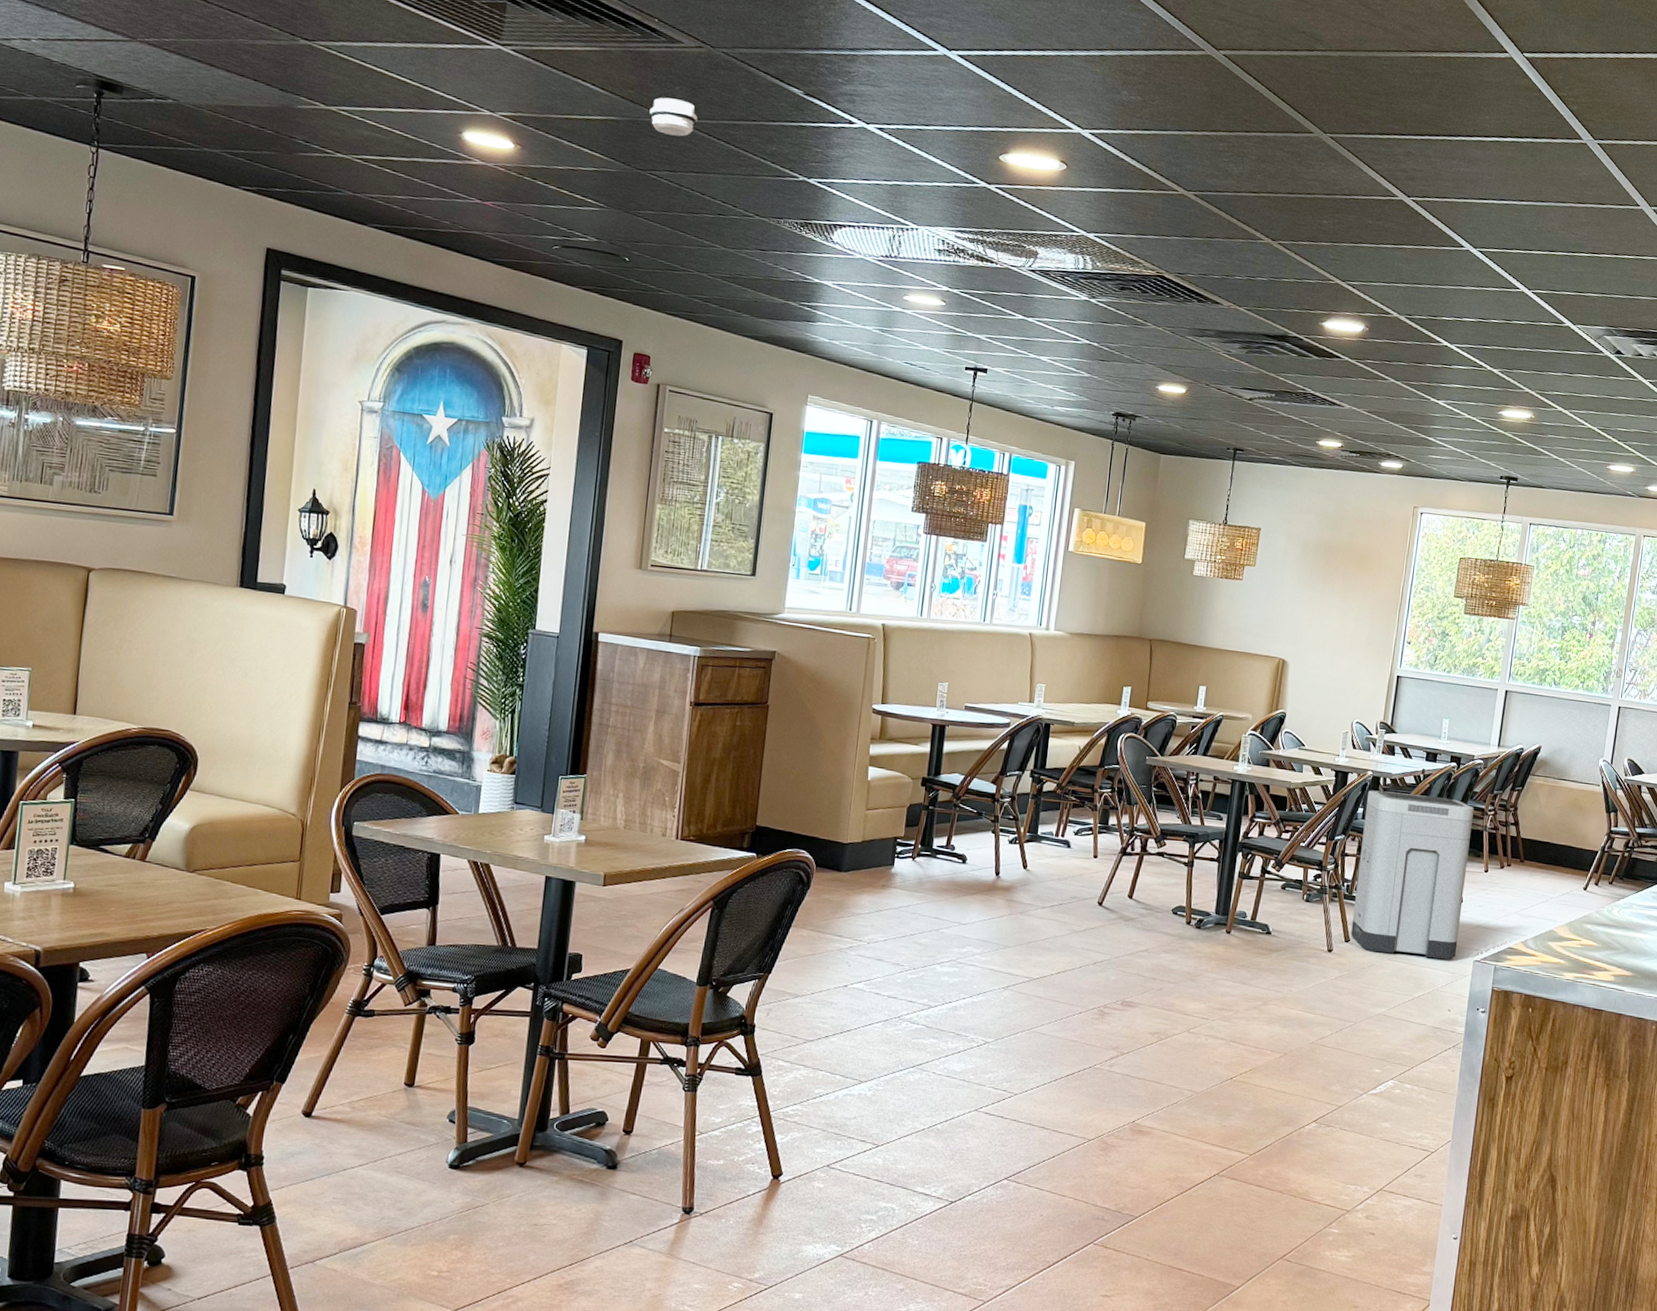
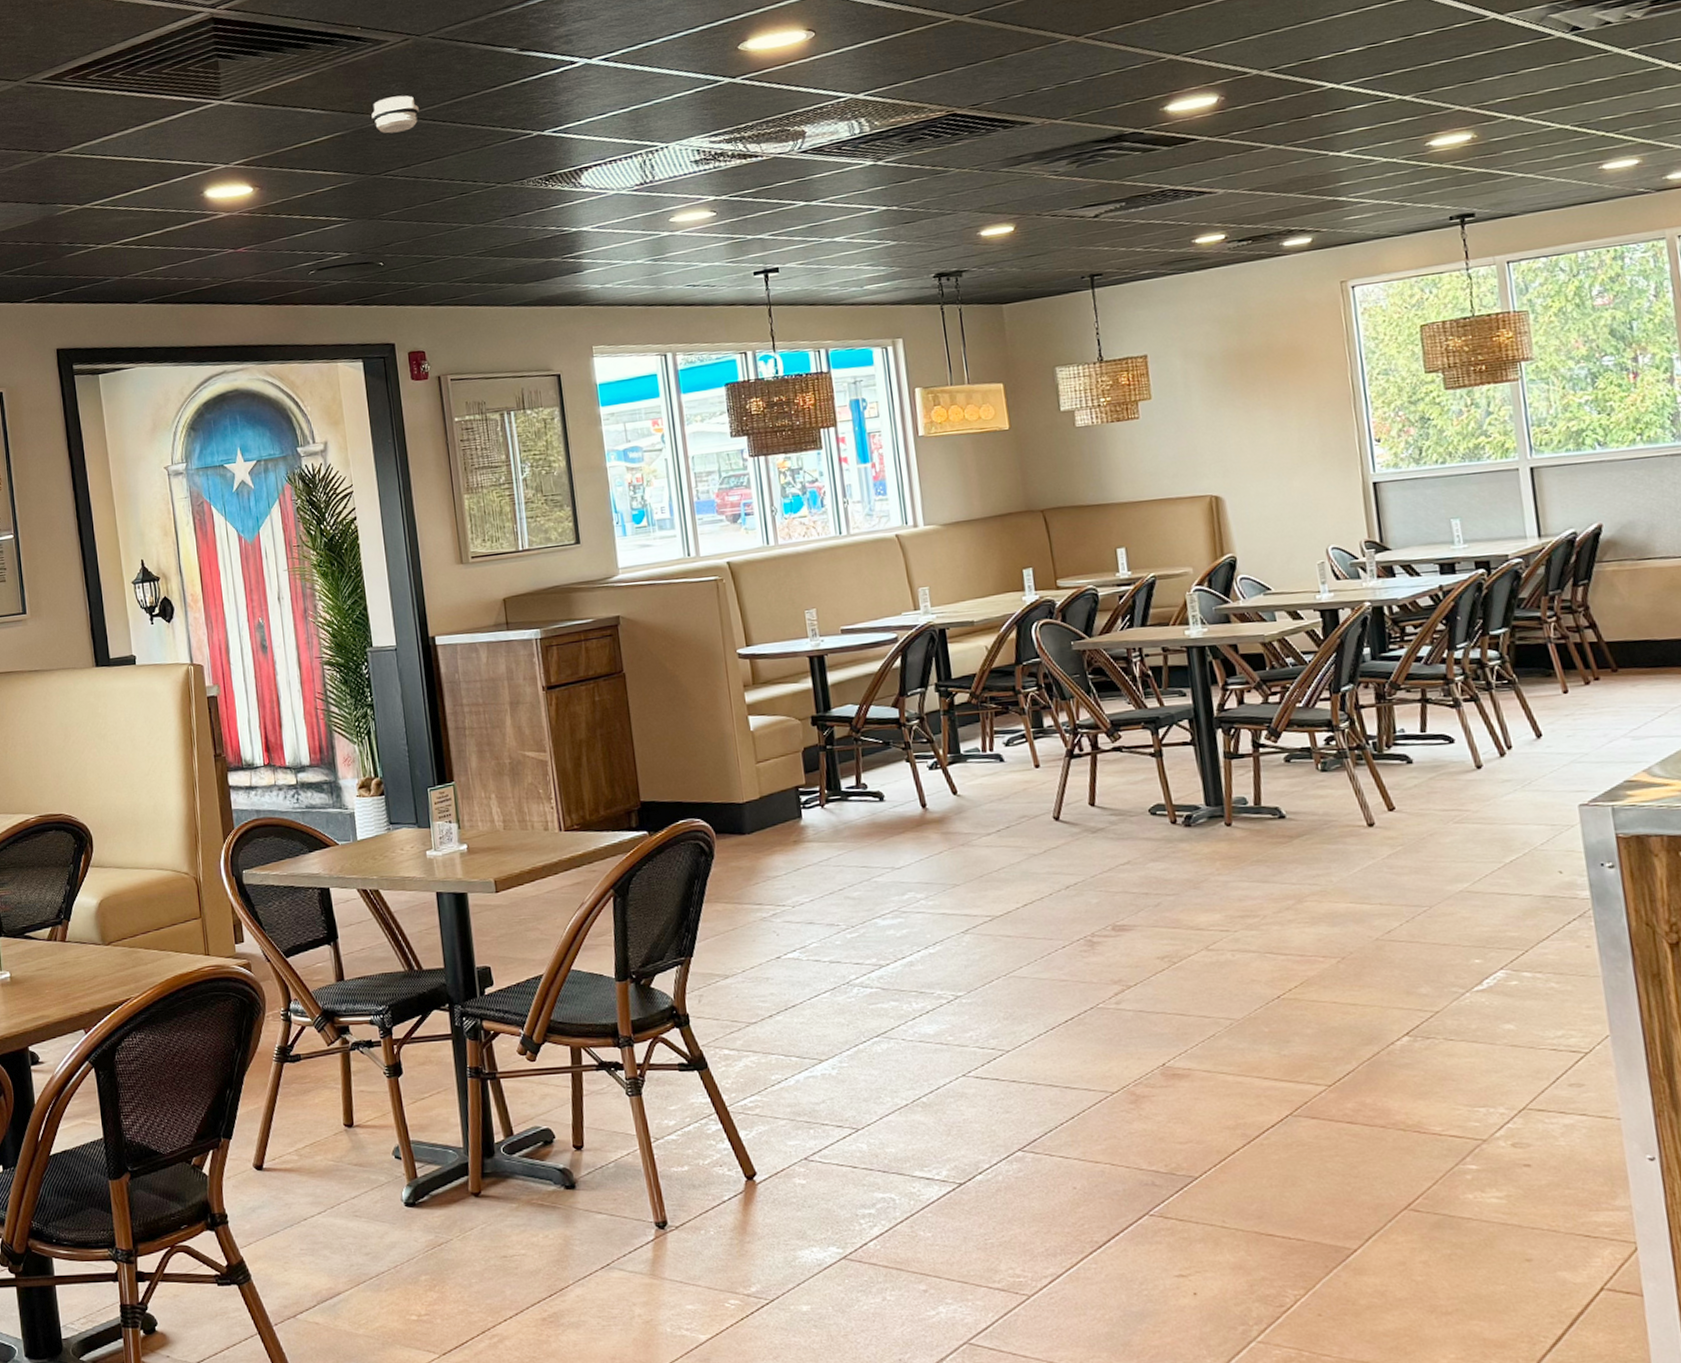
trash can: present [1351,790,1474,960] -> none [1371,613,1551,817]

